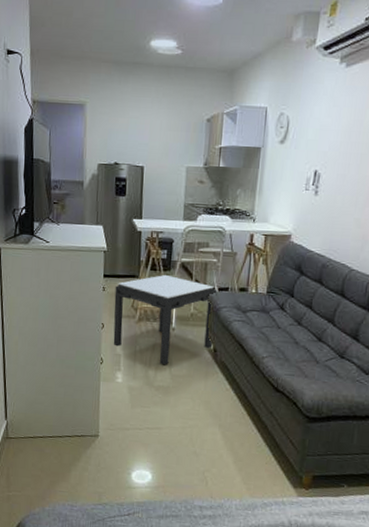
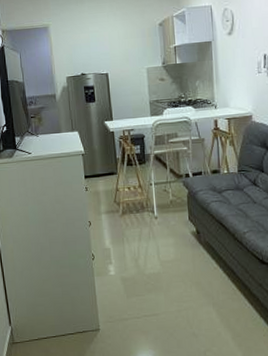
side table: present [113,275,217,365] -> none [96,168,195,253]

